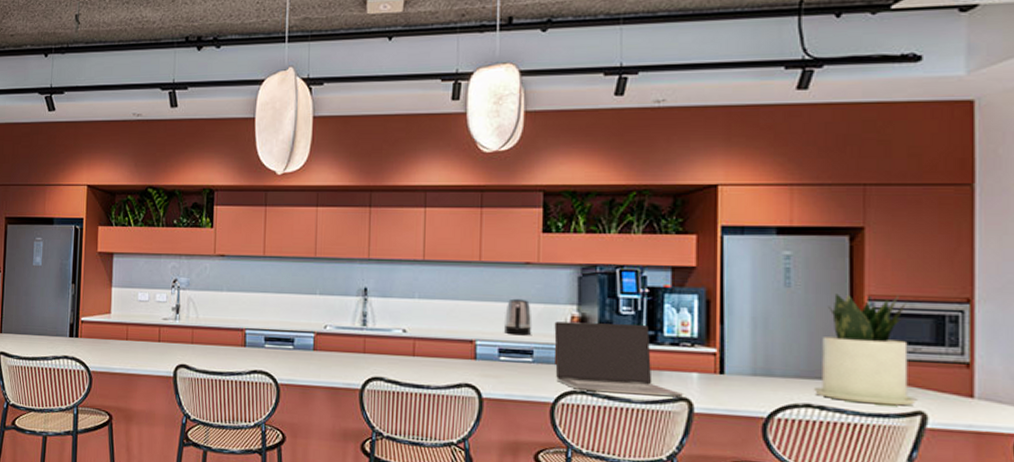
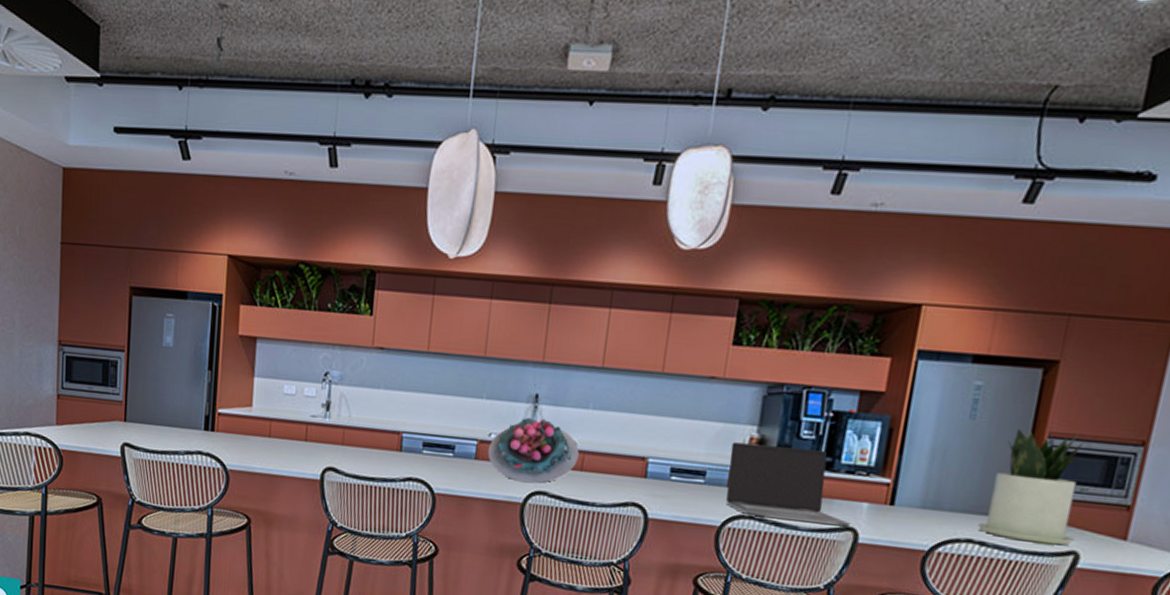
flower arrangement: none [324,309,410,370] -> present [487,417,579,484]
kettle: present [505,298,532,336] -> none [679,415,710,455]

